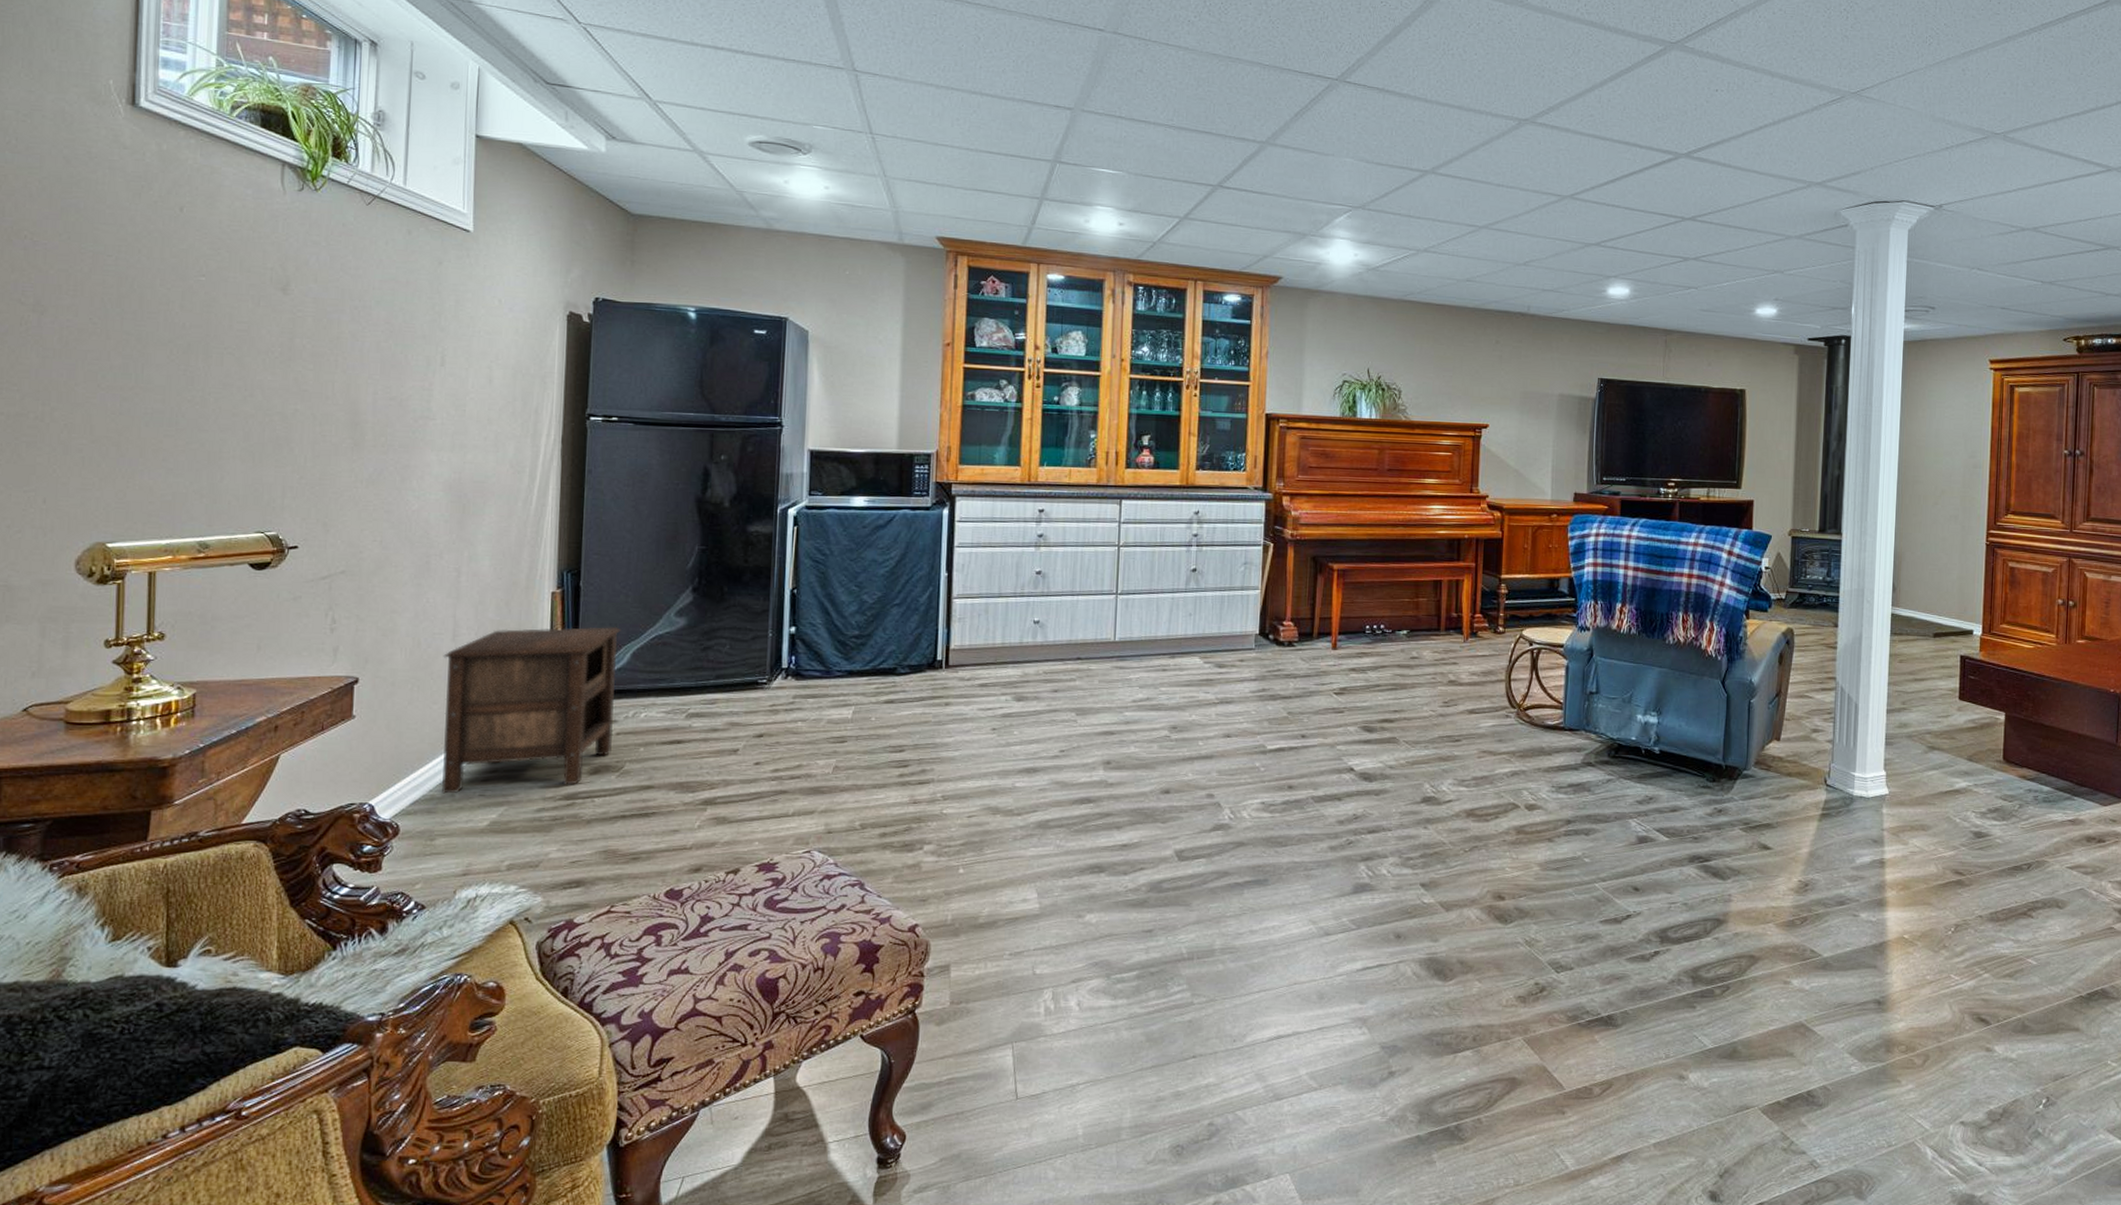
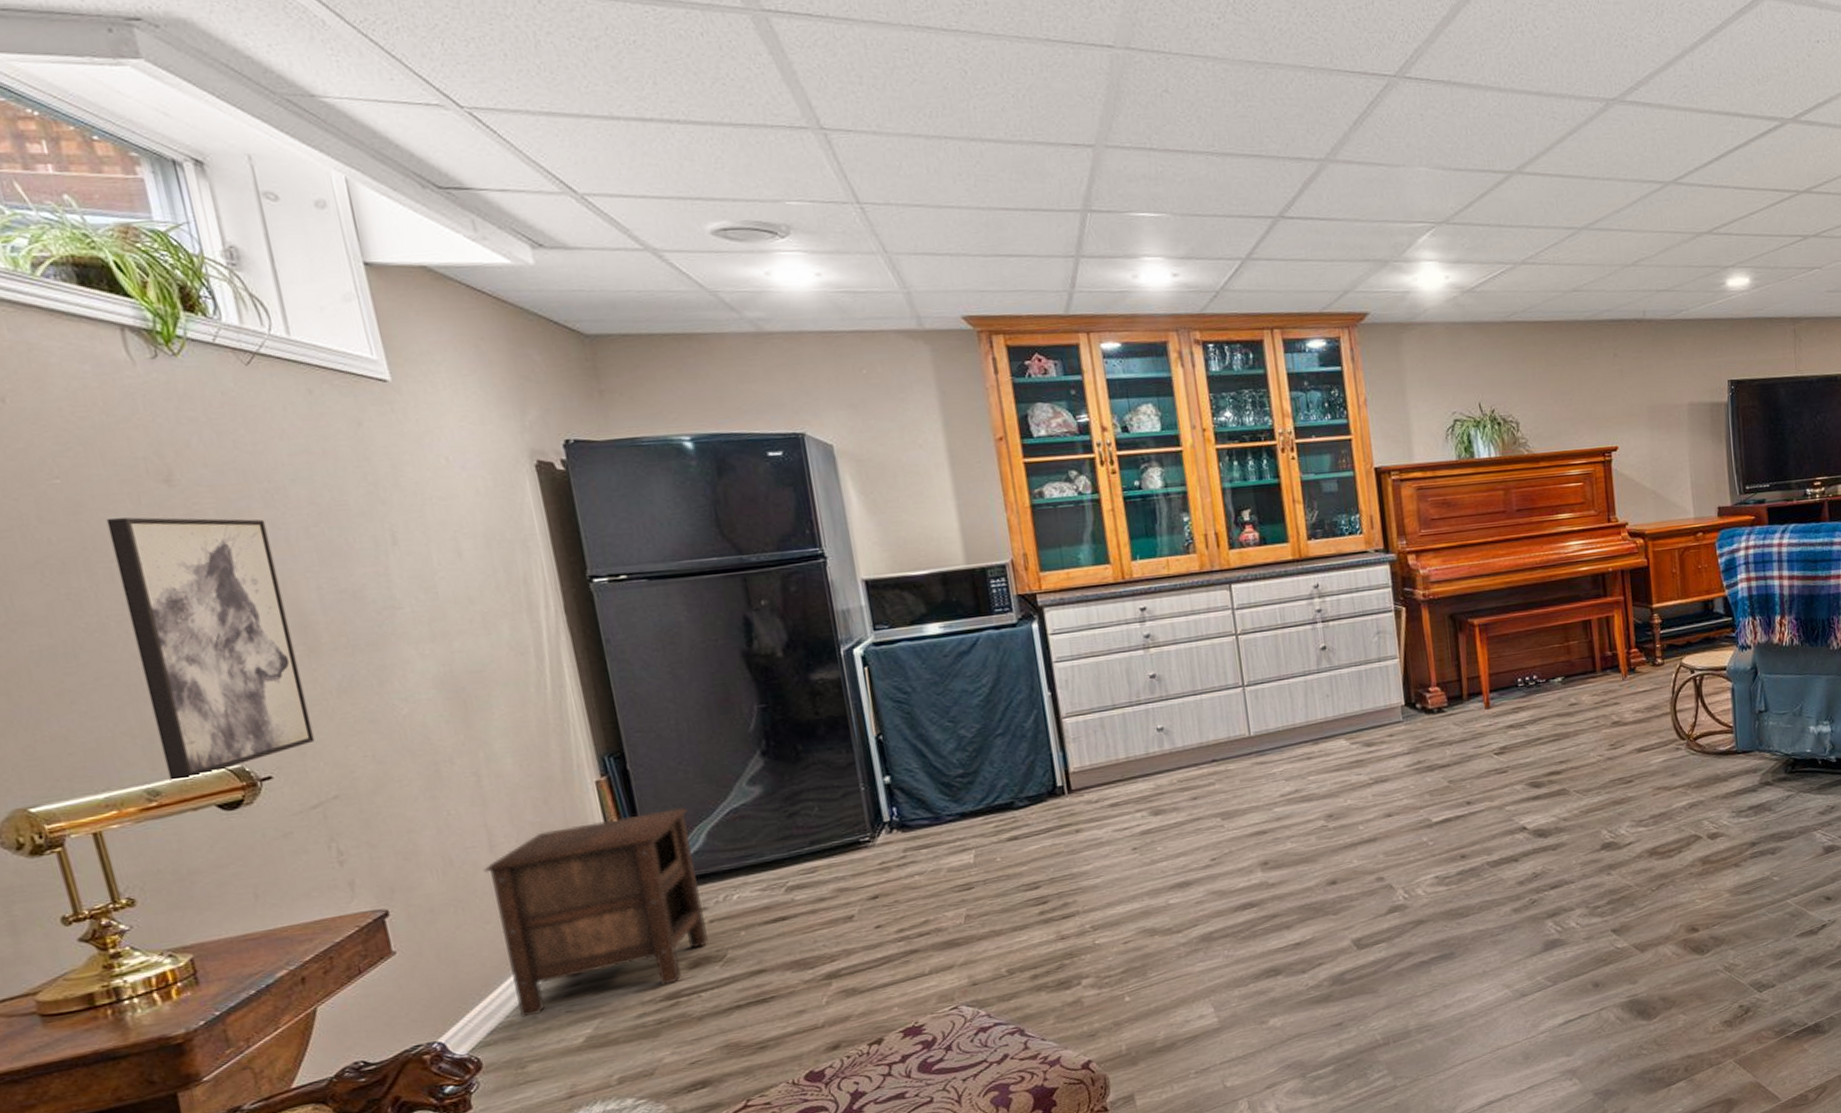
wall art: none [219,314,348,539] -> present [106,517,315,782]

